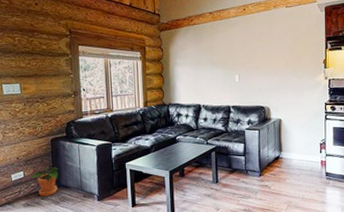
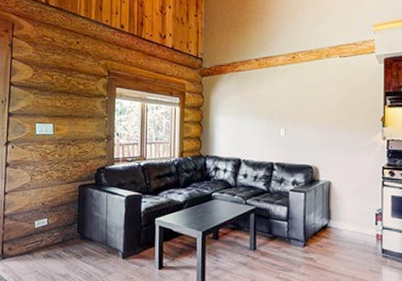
potted plant: present [32,166,59,196] -> none [56,214,84,248]

